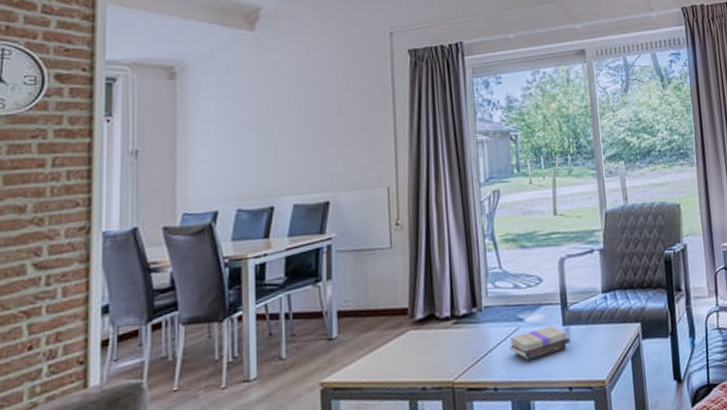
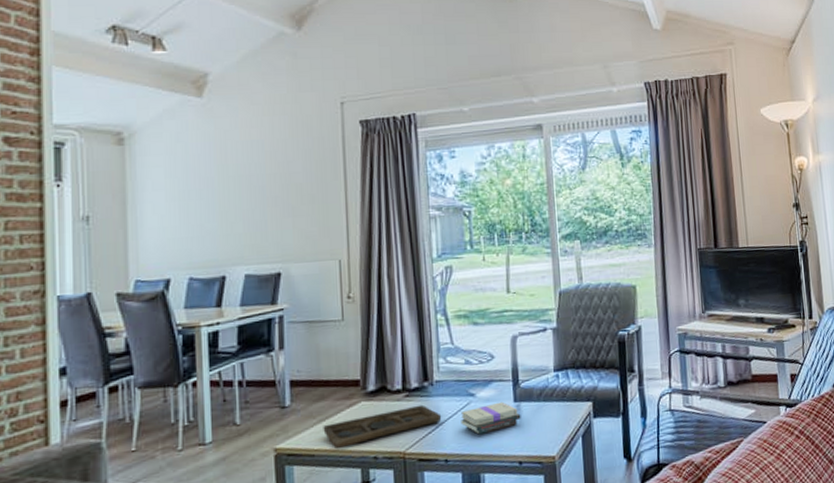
decorative tray: none [370,331,491,382] -> present [323,404,442,450]

